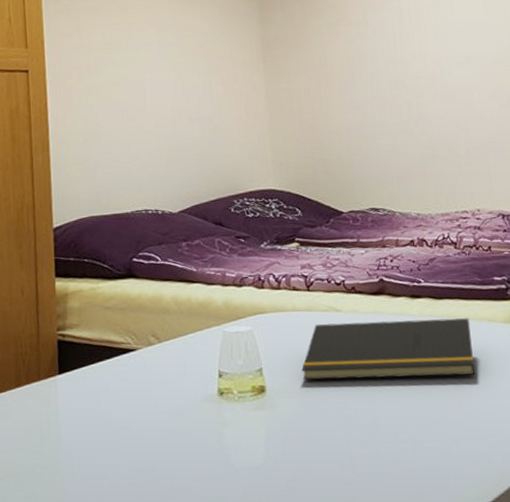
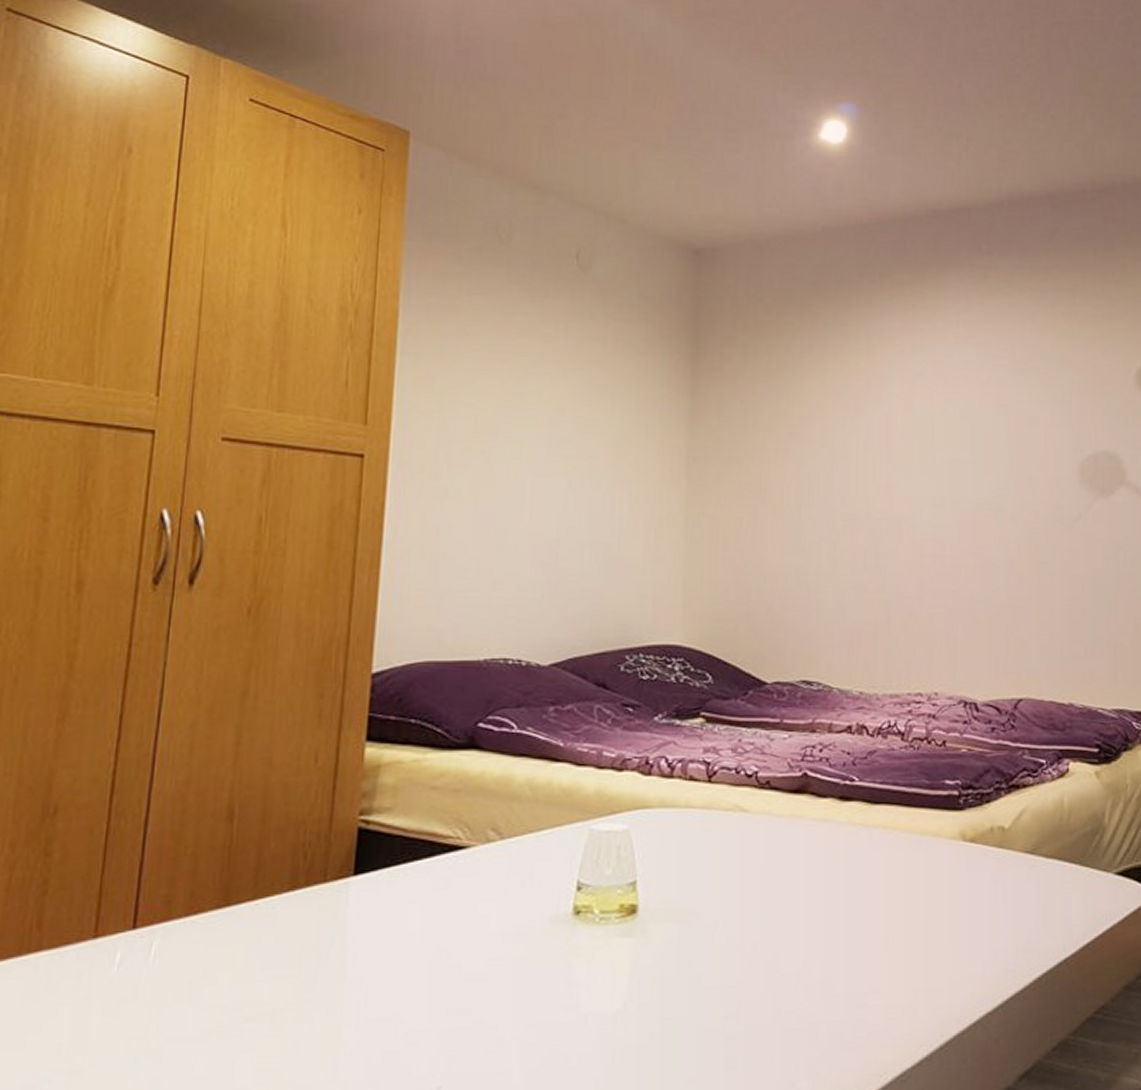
notepad: present [301,317,476,381] -> none [688,826,910,905]

